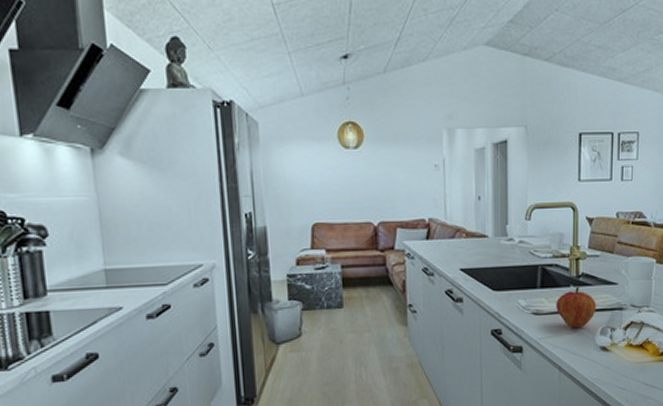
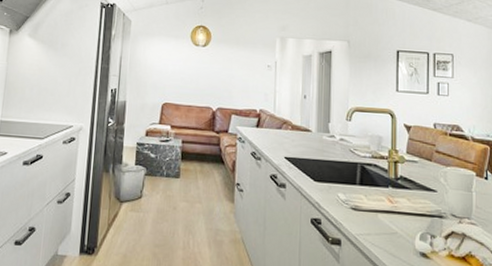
fruit: present [556,286,597,328] -> none [375,188,415,230]

